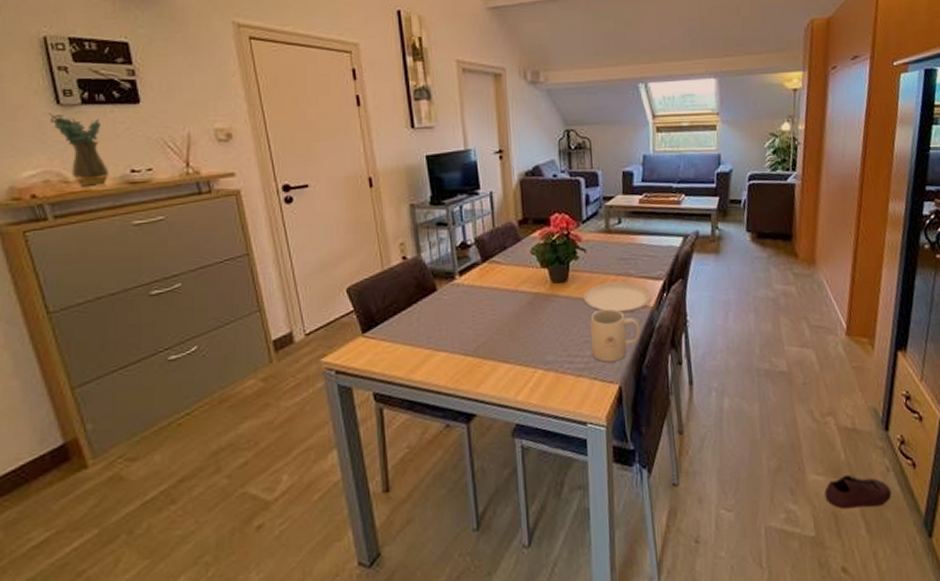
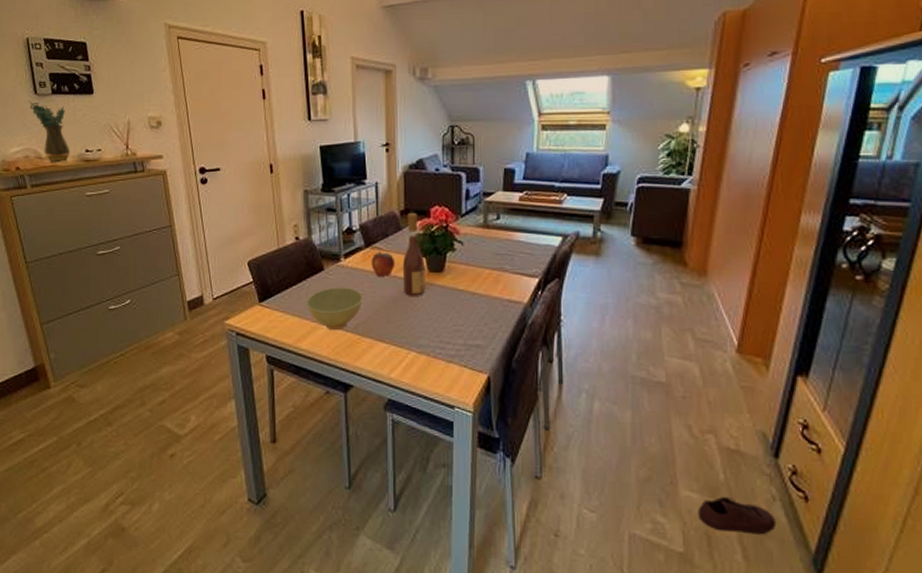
bowl: none [417,307,483,356] -> present [306,287,363,330]
fruit: none [489,266,516,293] -> present [371,252,395,276]
wine bottle: none [523,222,550,311] -> present [402,213,426,296]
plate: present [583,281,653,314] -> none [458,276,528,307]
mug: present [589,308,641,363] -> none [462,301,512,352]

